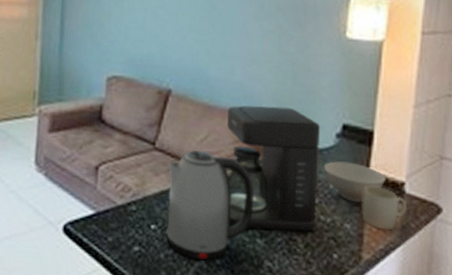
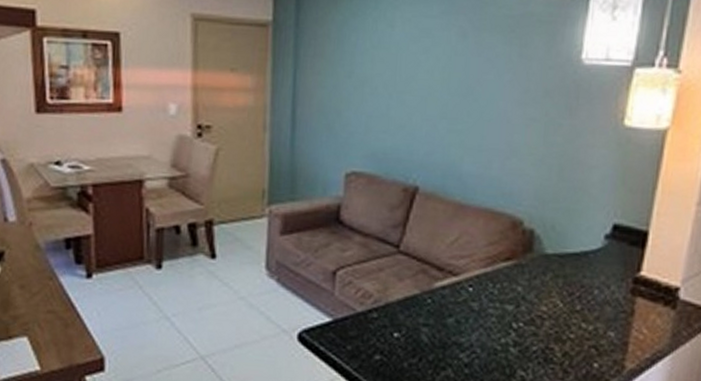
kettle: present [166,150,255,261] -> none [410,253,509,370]
coffee maker: present [226,105,321,232] -> none [479,203,588,340]
bowl: present [324,161,386,202] -> none [588,265,659,309]
mug: present [362,186,408,231] -> none [628,291,681,339]

